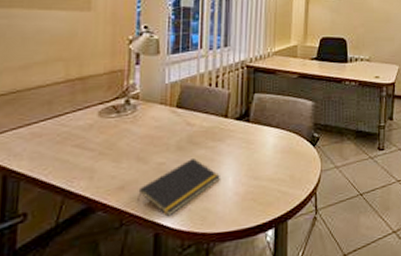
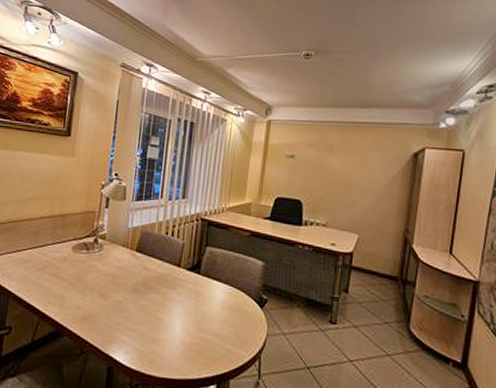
notepad: present [137,159,220,217] -> none [97,302,169,353]

